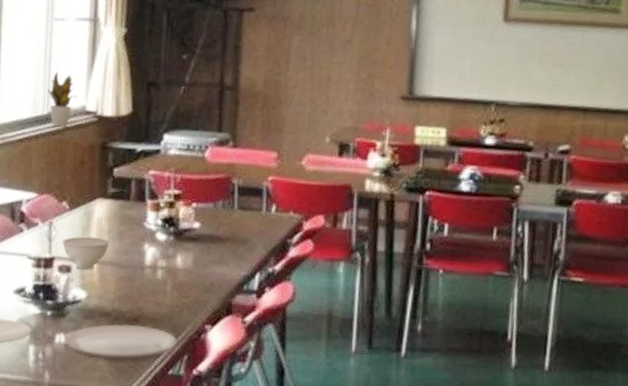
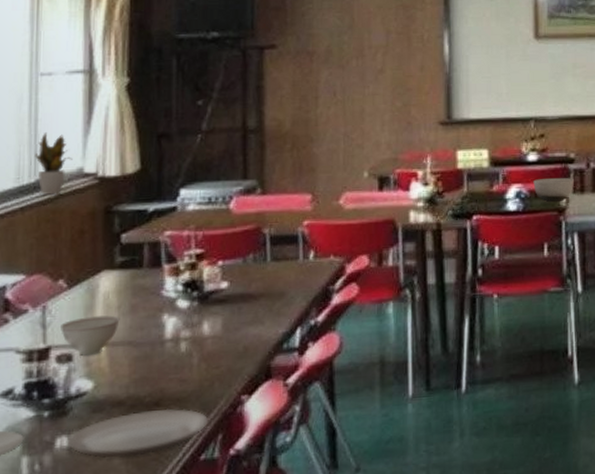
bowl: none [488,163,531,189] -> present [533,177,575,203]

